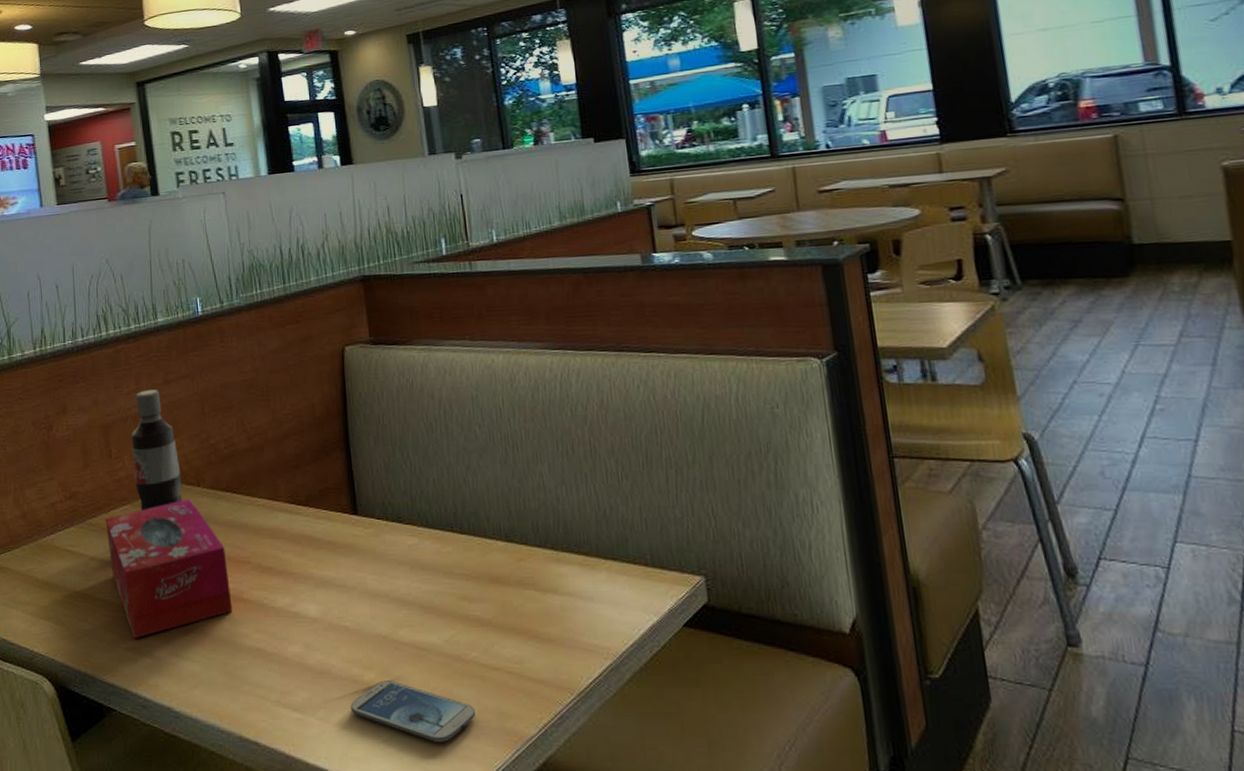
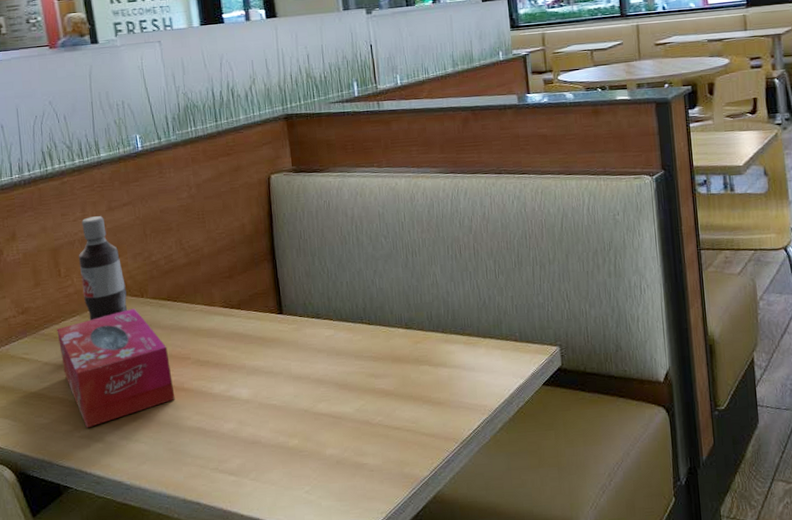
smartphone: present [350,681,476,742] -> none [277,444,381,489]

